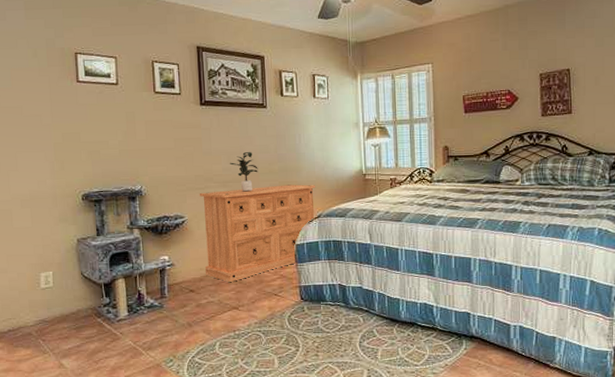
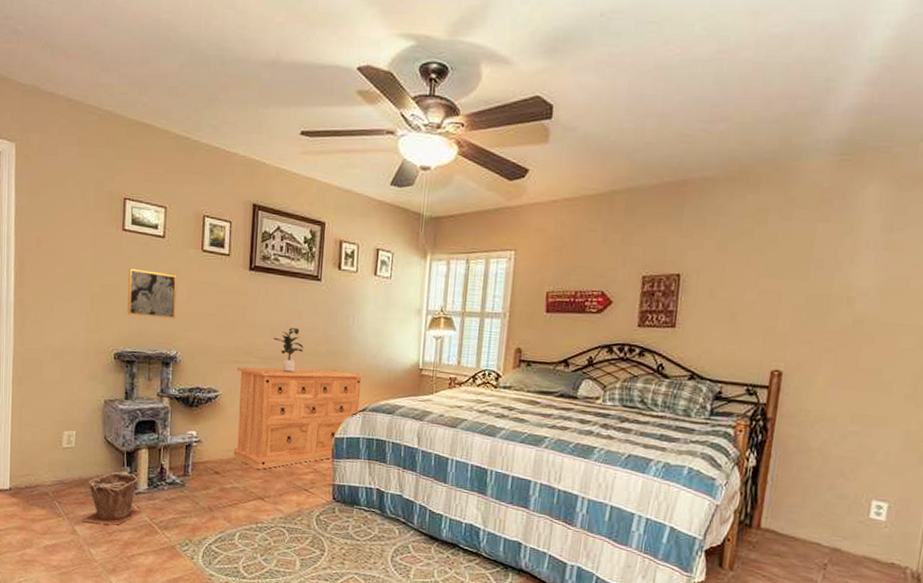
plant pot: none [66,302,125,354] -> present [80,471,142,526]
wall art: none [87,115,137,158] -> present [127,268,178,319]

